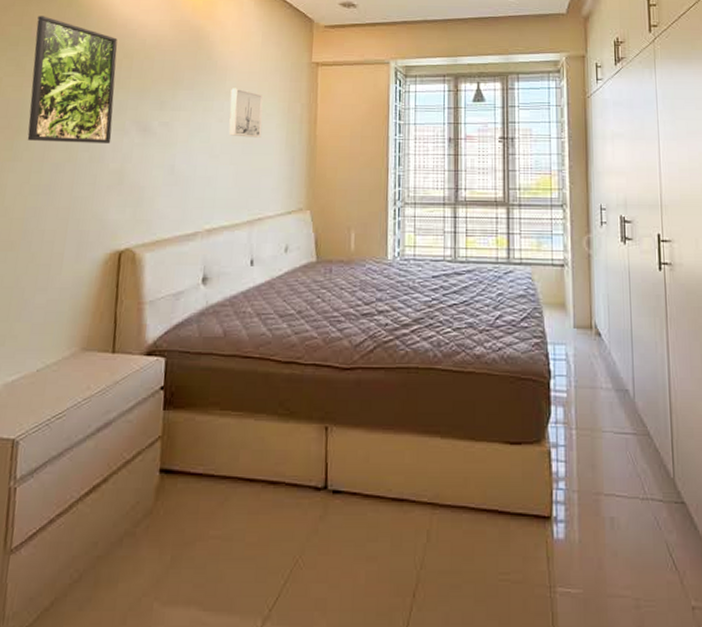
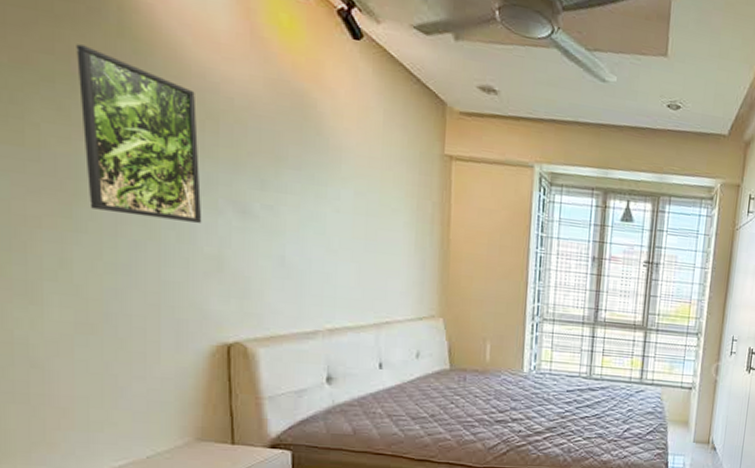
wall art: present [228,88,263,138] -> none [347,173,388,236]

